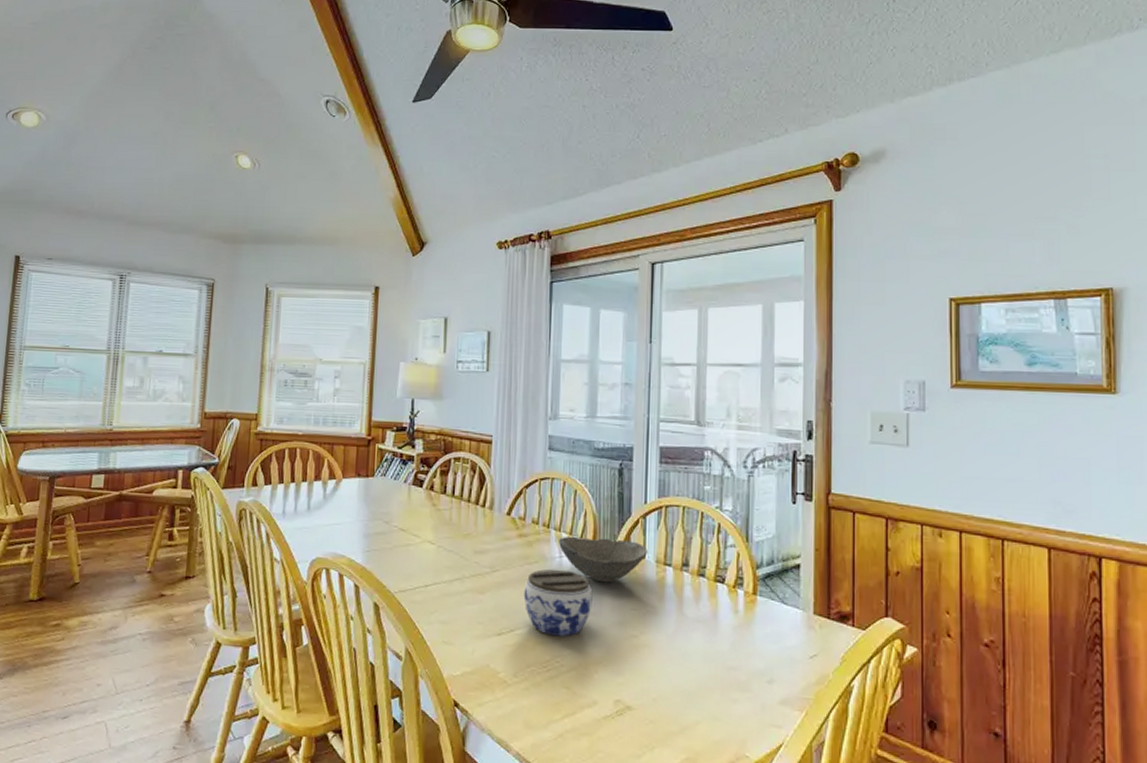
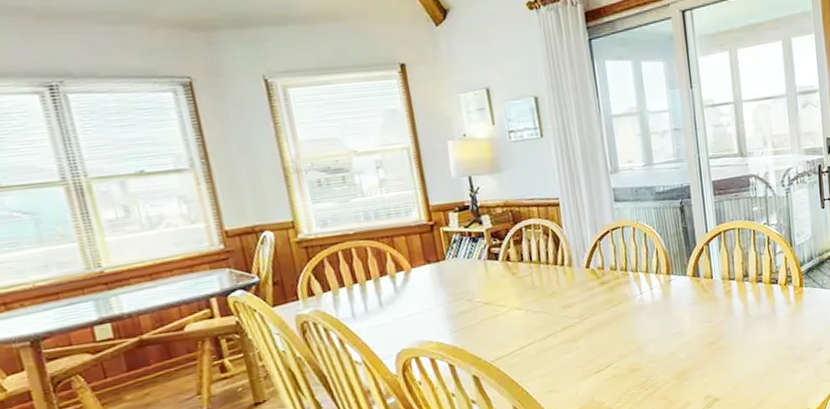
jar: present [523,569,593,637] -> none [613,303,675,361]
bowl: present [558,536,648,583] -> none [636,266,714,307]

